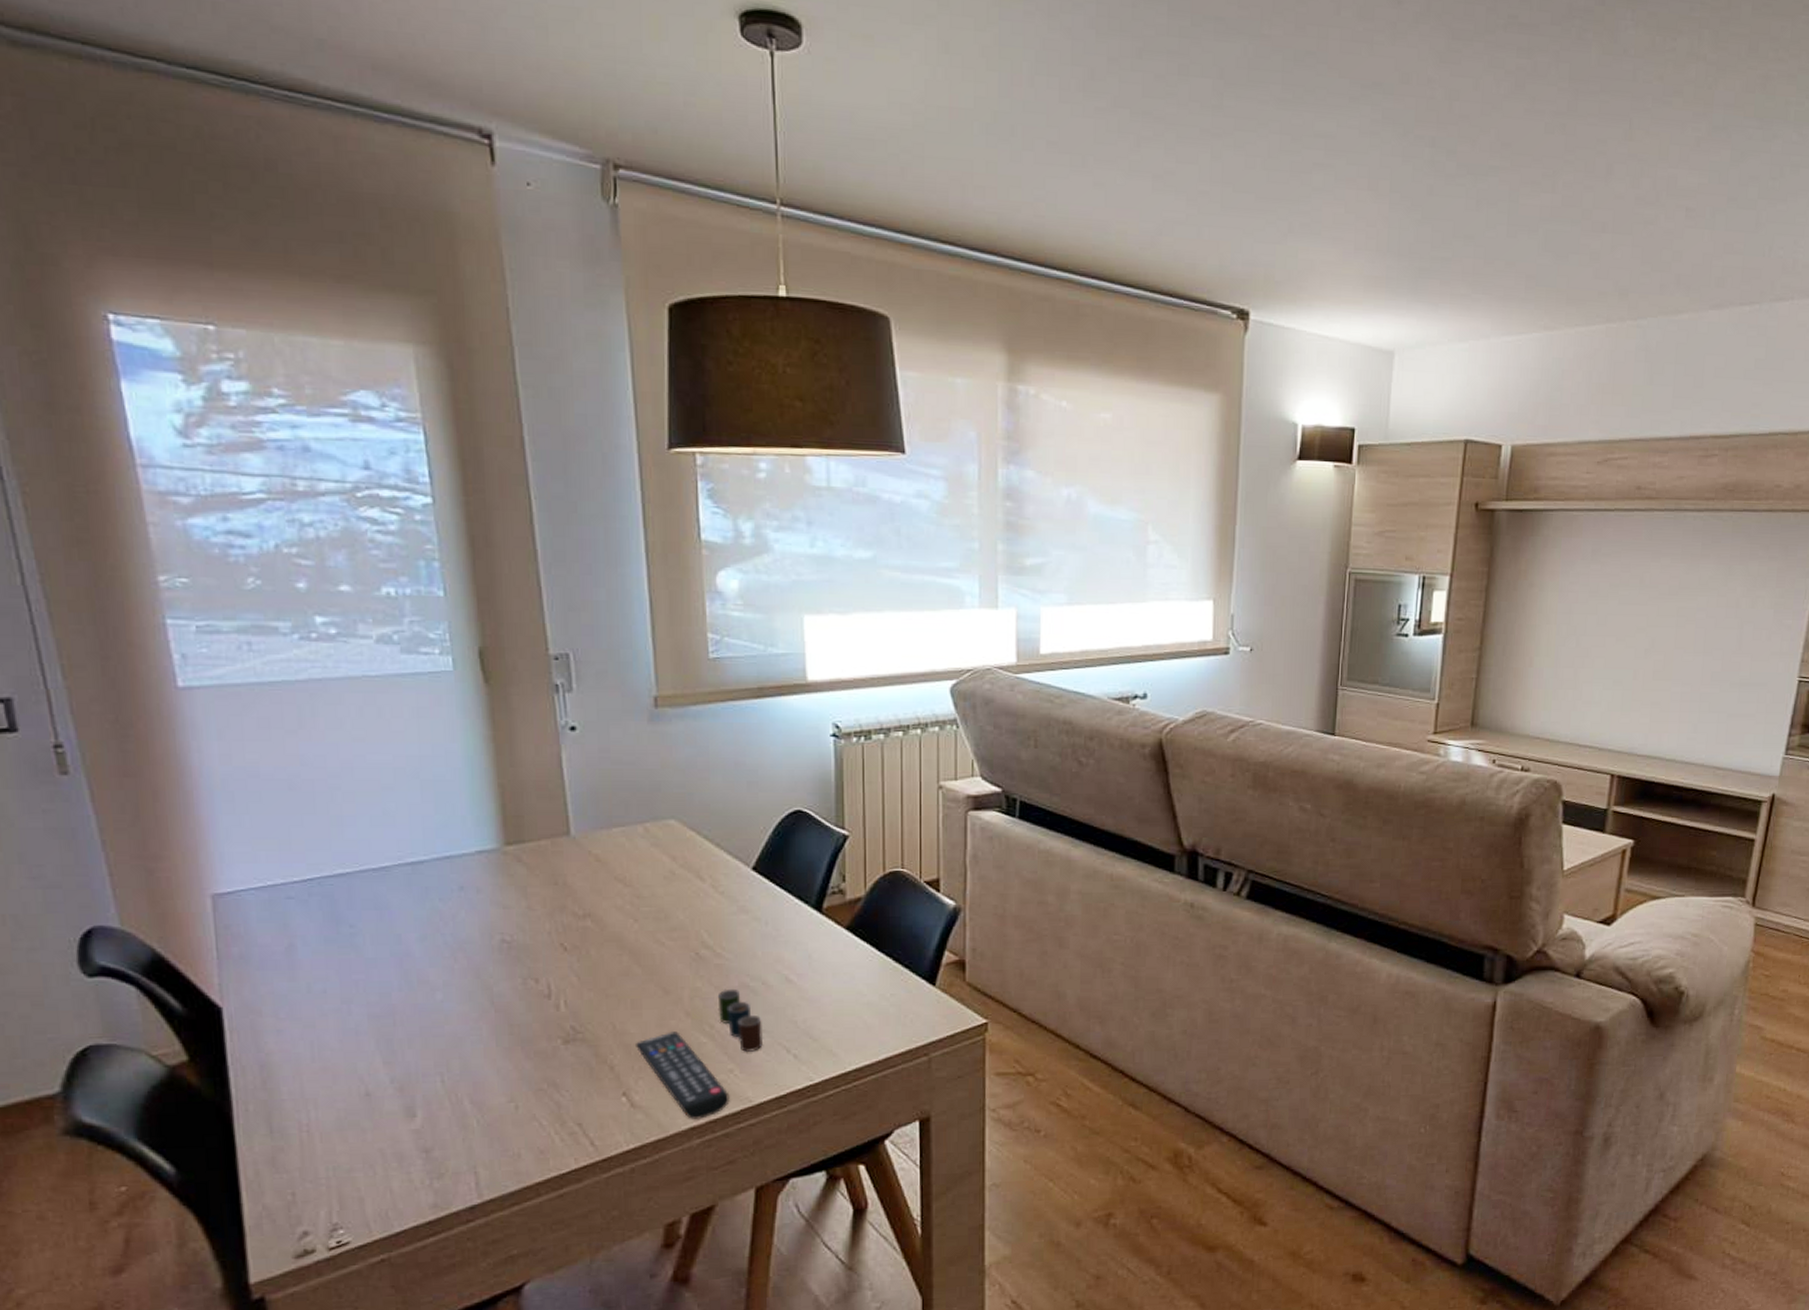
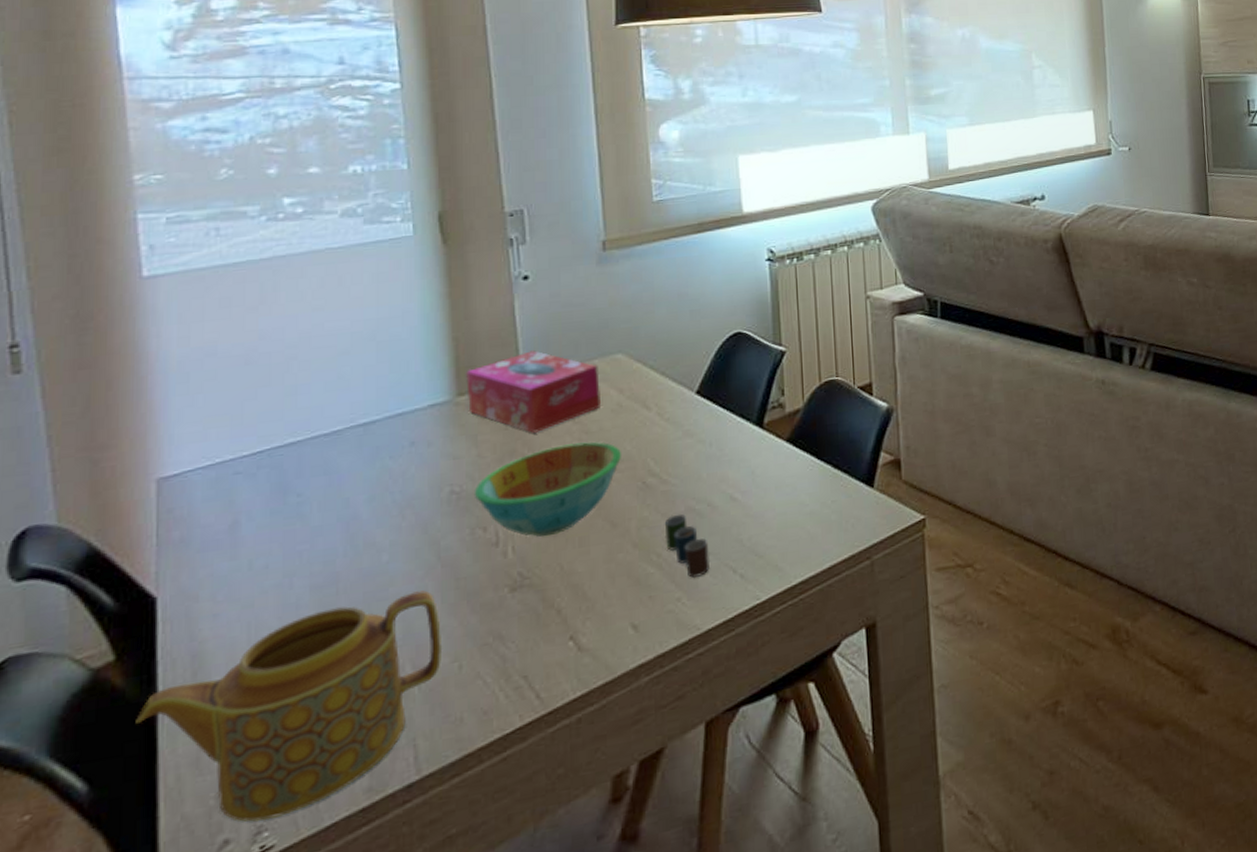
teapot: none [213,1032,499,1220] -> present [136,590,443,822]
tissue box: none [512,807,652,891] -> present [465,350,600,433]
bowl: none [524,906,675,995] -> present [474,442,622,537]
remote control: present [634,1031,730,1120] -> none [582,565,678,657]

